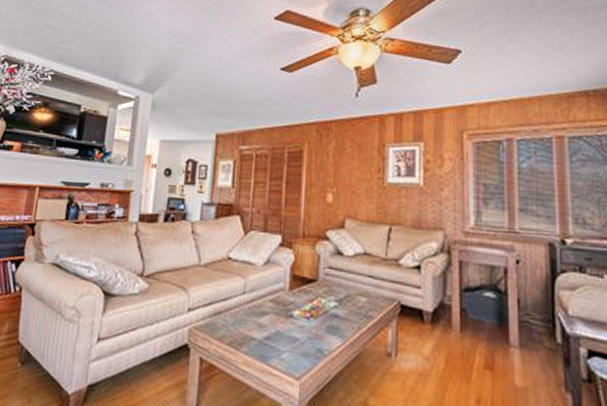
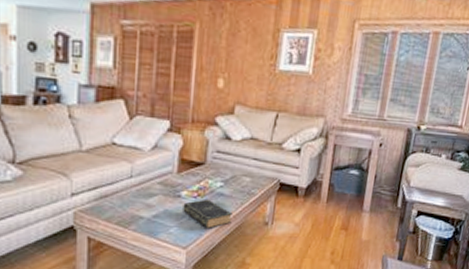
book: none [295,320,349,357] -> present [183,199,233,228]

